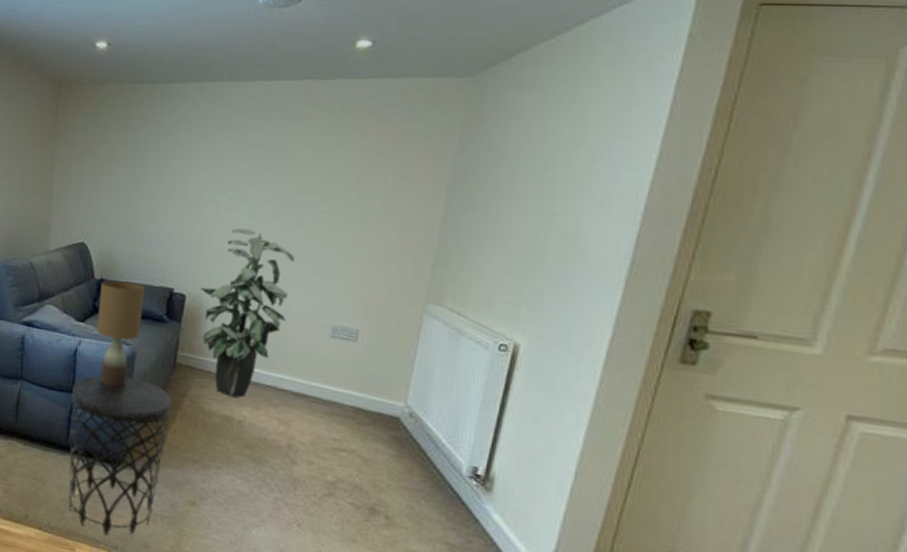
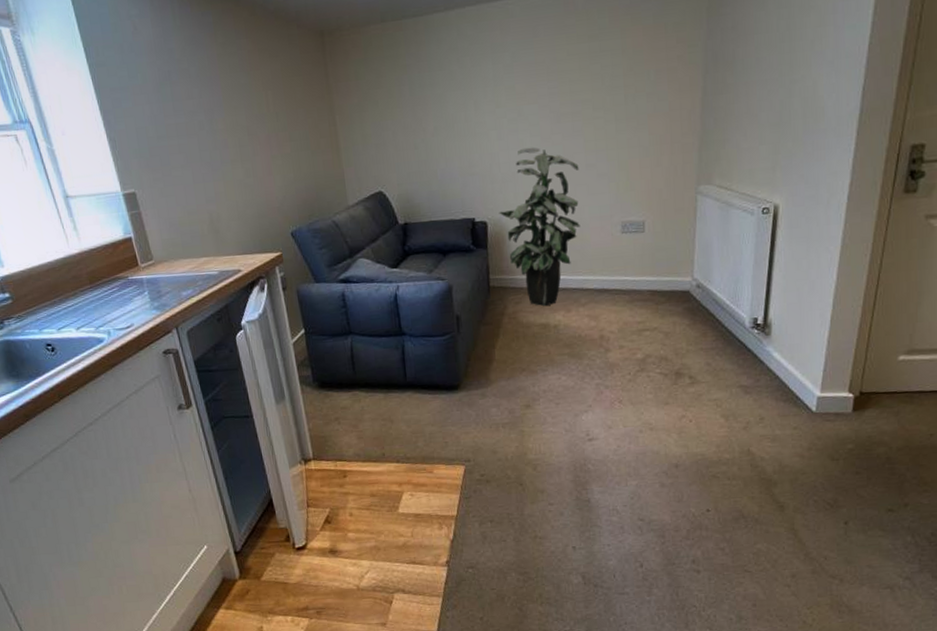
side table: present [68,375,172,536] -> none [400,308,495,453]
table lamp: present [96,280,145,388] -> none [406,220,452,322]

